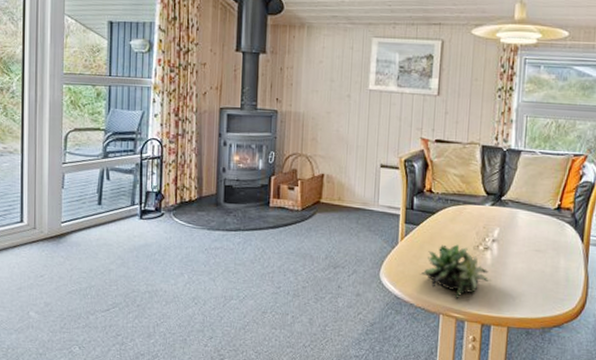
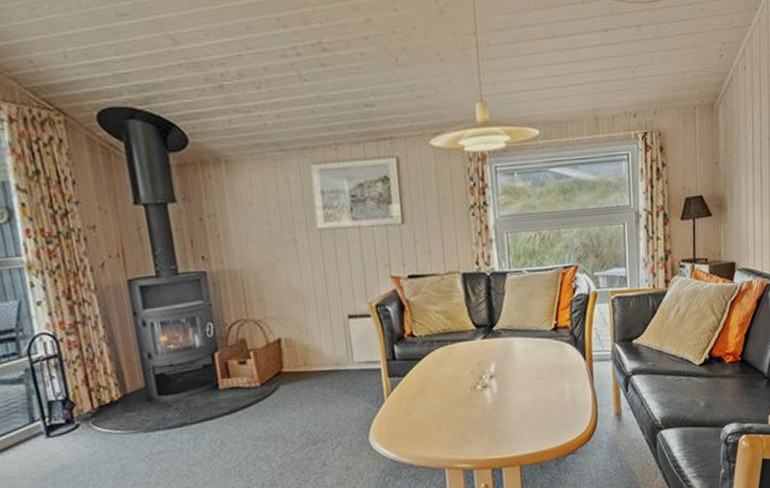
succulent plant: present [420,244,491,300] -> none [416,388,495,449]

